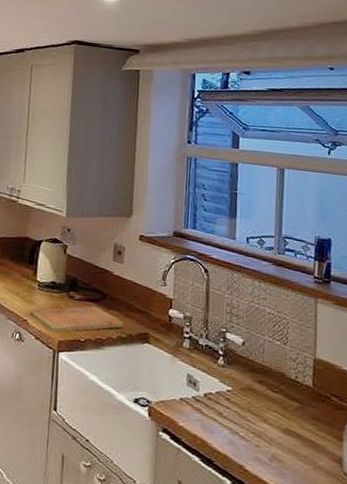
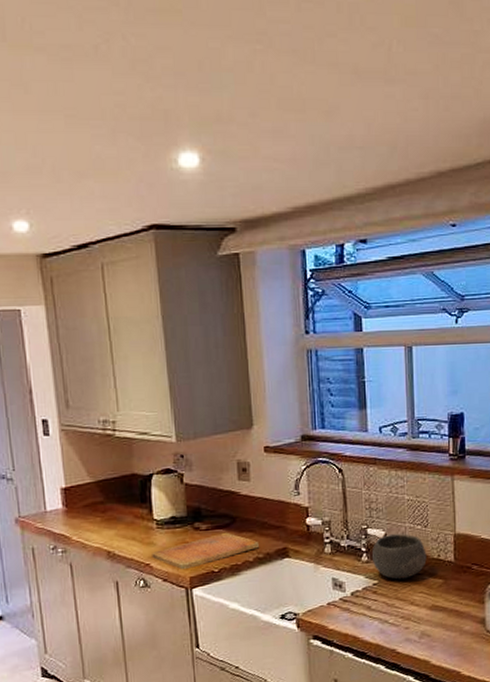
bowl: none [229,343,284,393] -> present [372,534,427,580]

